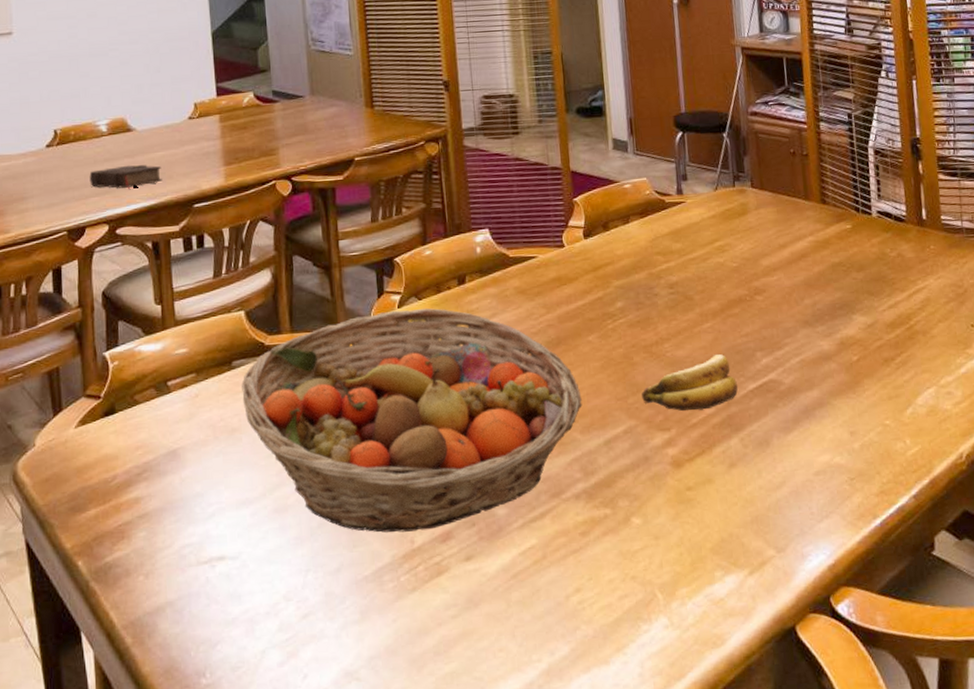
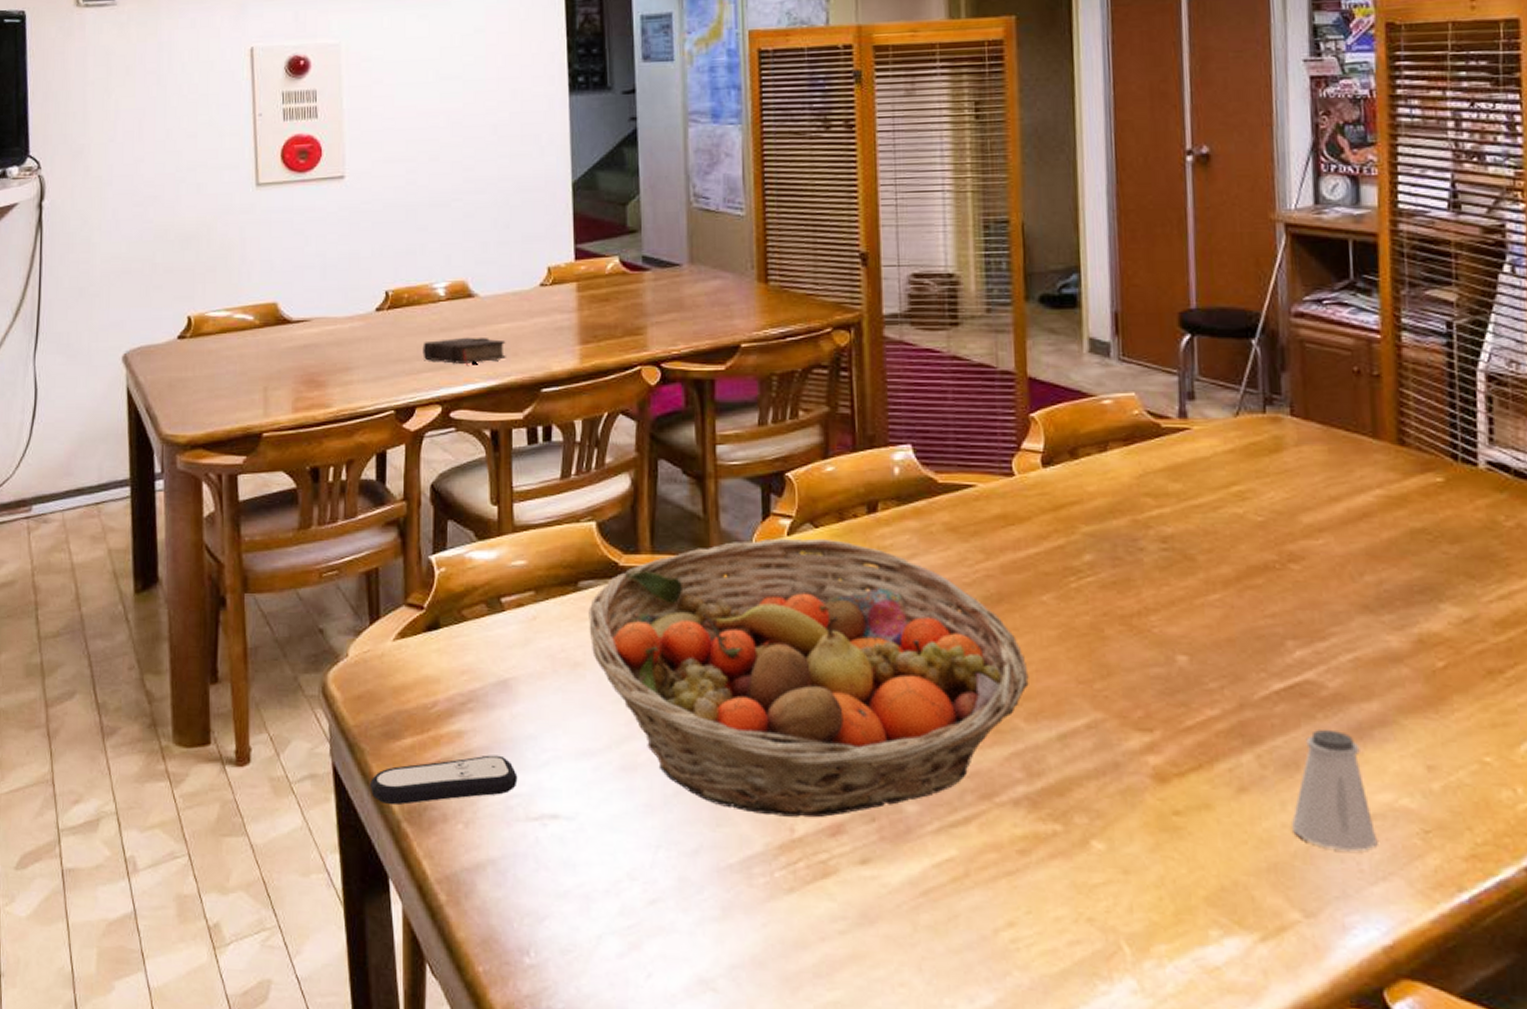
remote control: none [60,513,189,569] -> present [370,755,518,805]
banana: present [641,354,738,411] -> none [1114,638,1256,710]
saltshaker: none [766,413,822,501] -> present [1292,728,1378,852]

